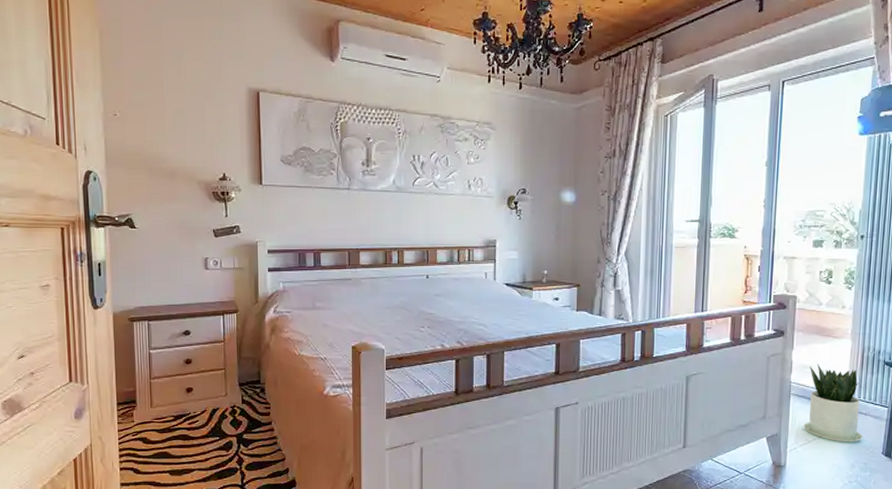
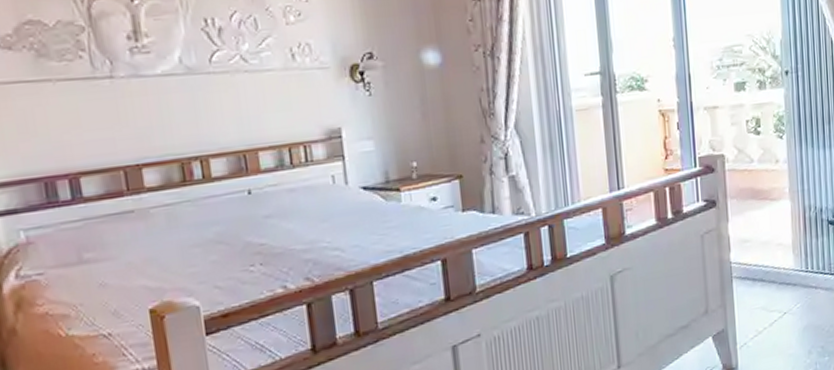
planter: present [803,364,863,443] -> none [750,235,817,327]

